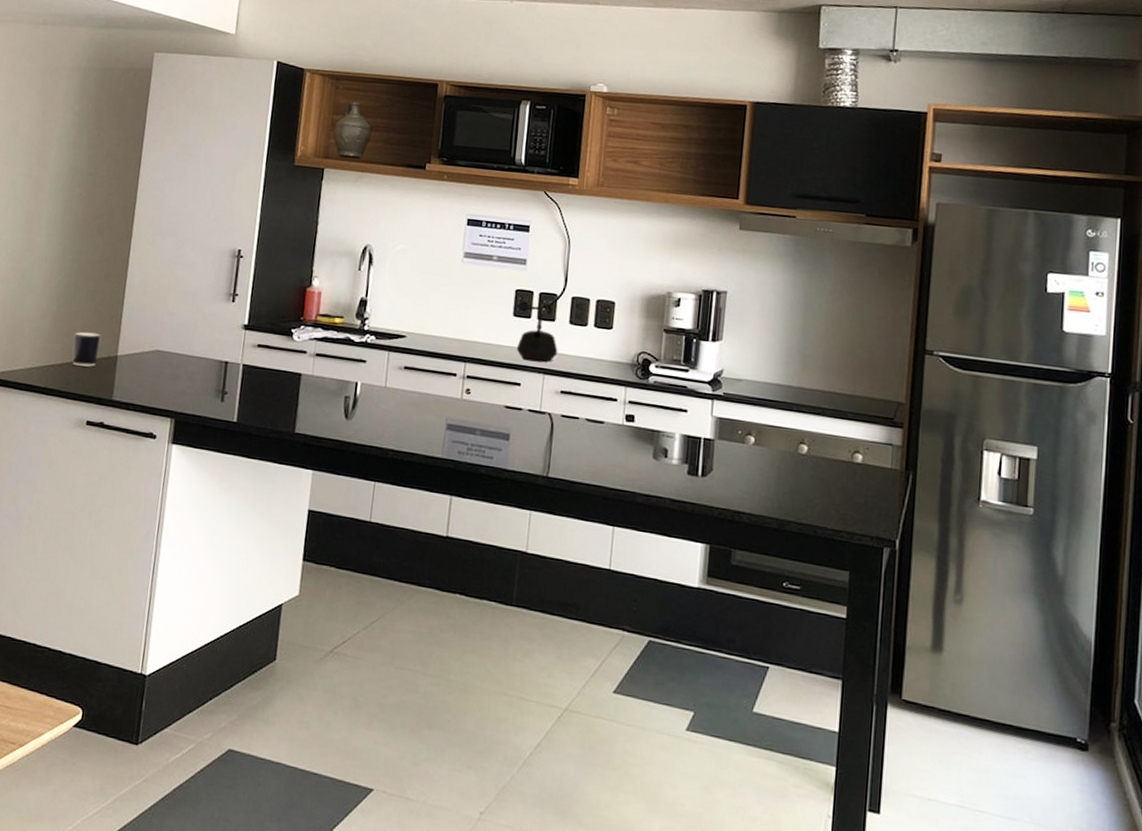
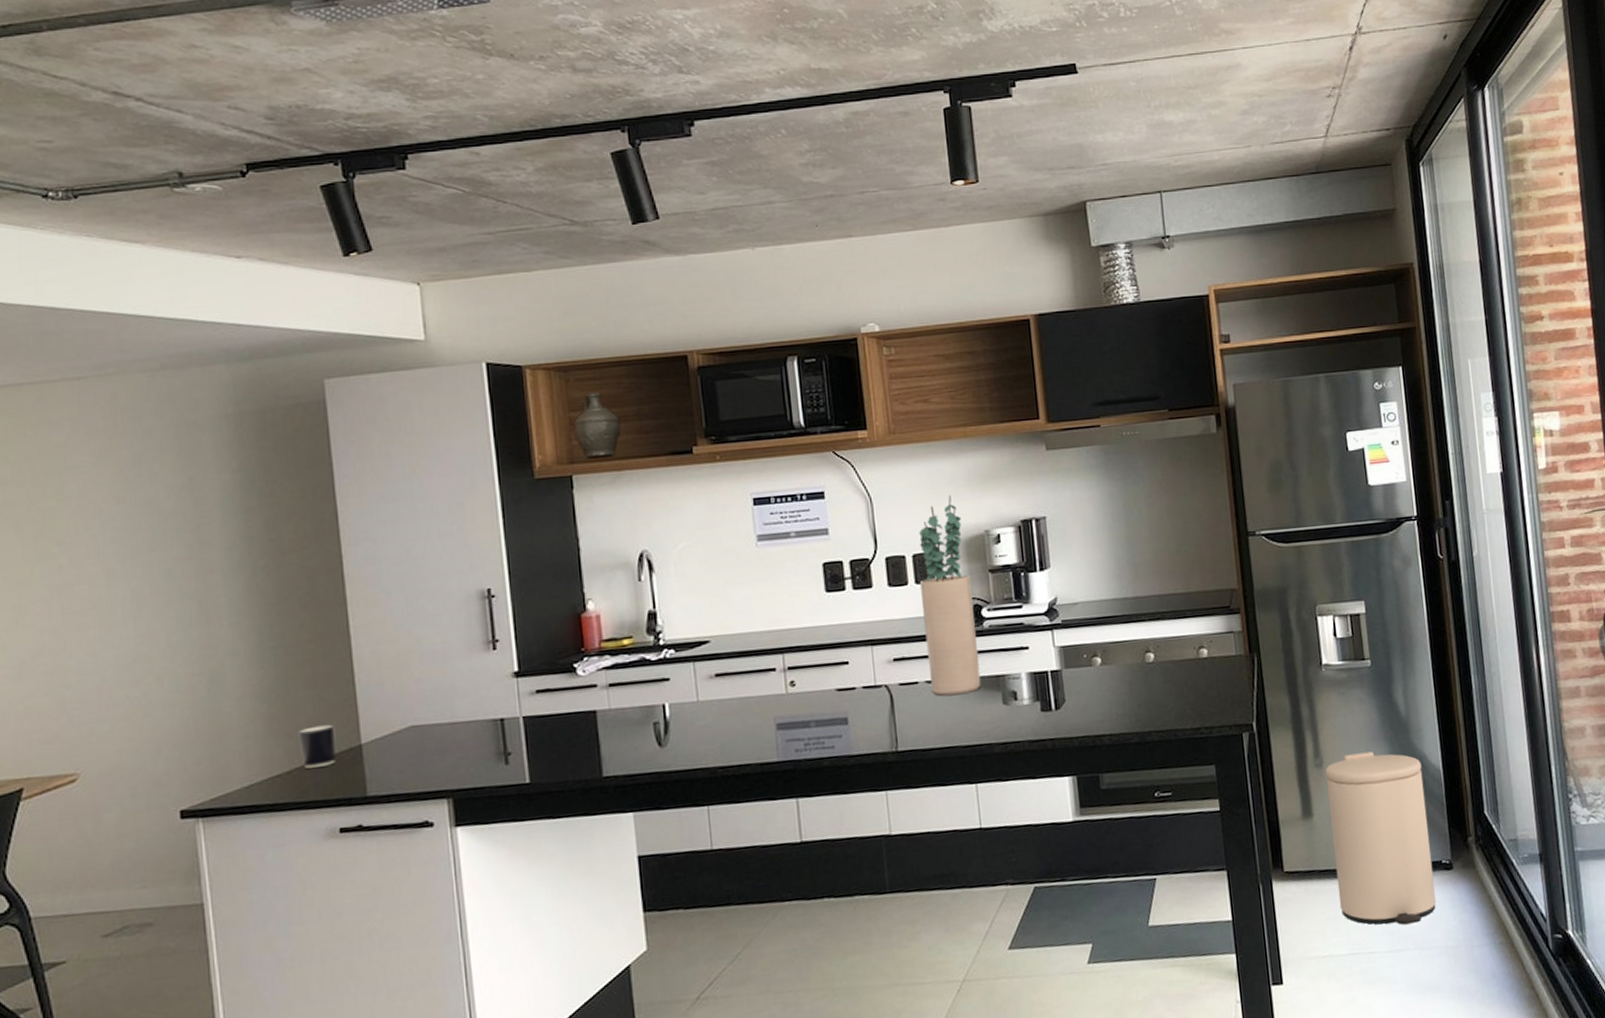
kettle: present [516,306,558,363] -> none [836,574,882,636]
vase: none [590,252,648,441] -> present [919,495,982,697]
pedal bin: none [955,598,1072,797] -> present [1325,751,1436,926]

